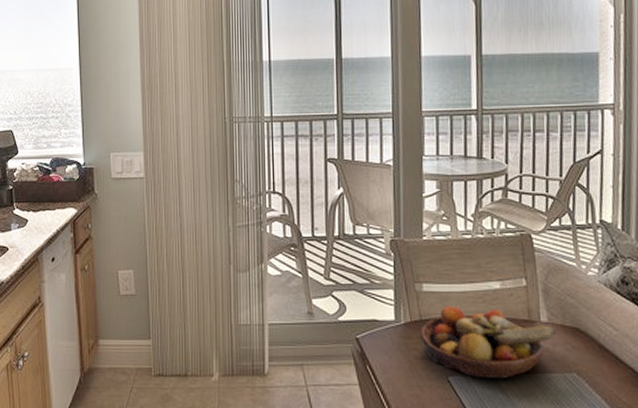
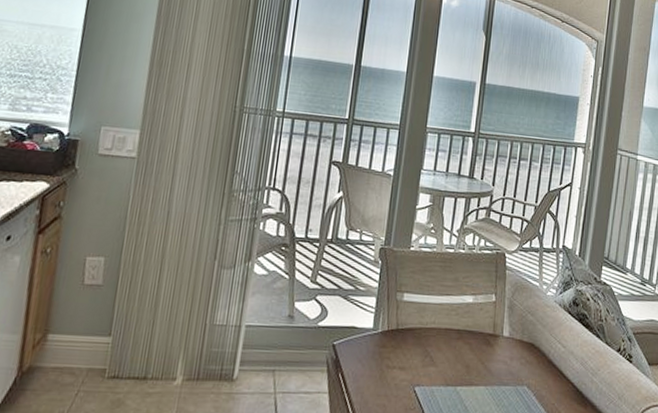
fruit bowl: present [420,306,557,379] -> none [394,317,515,390]

